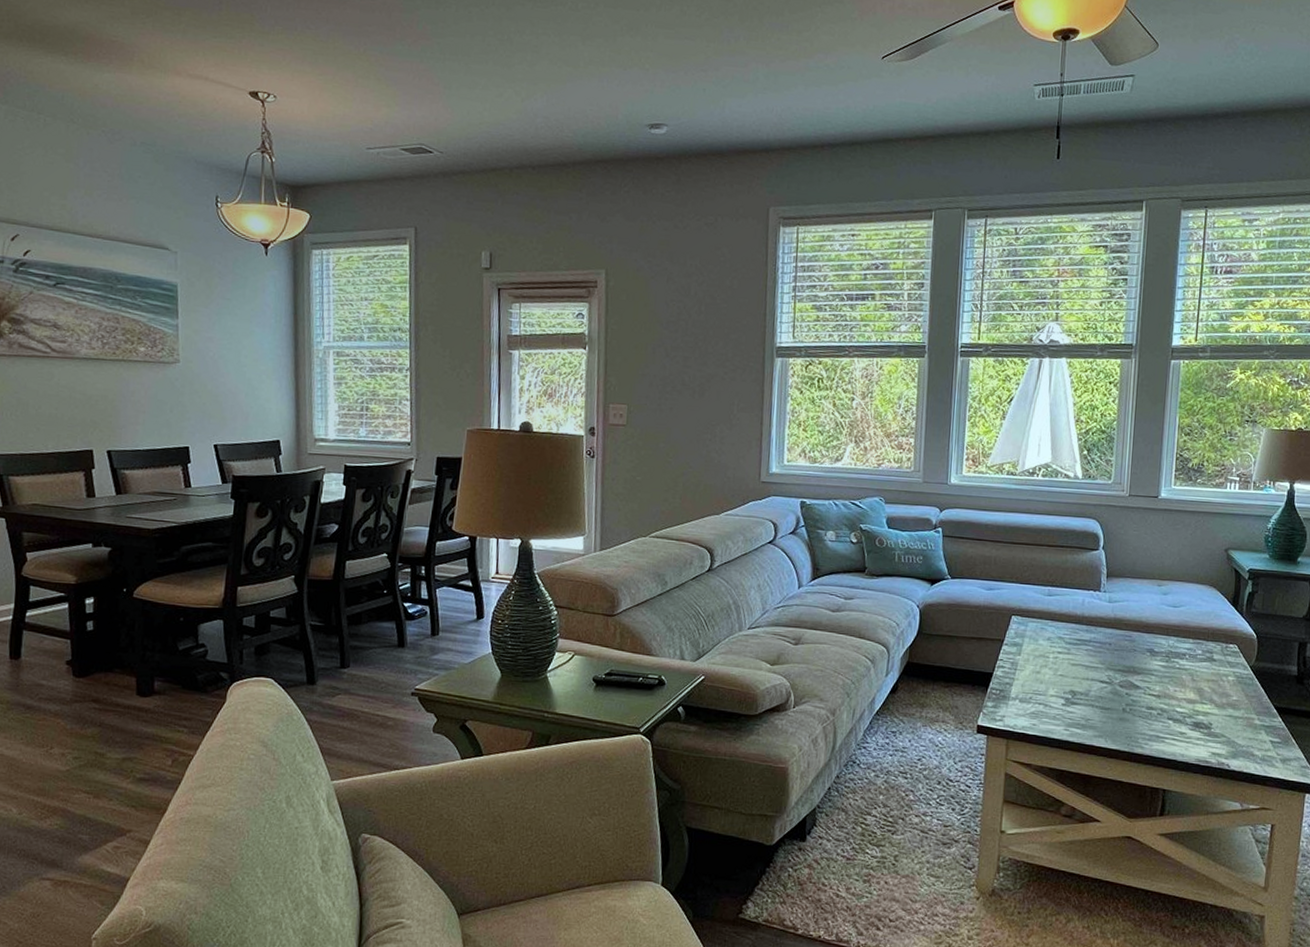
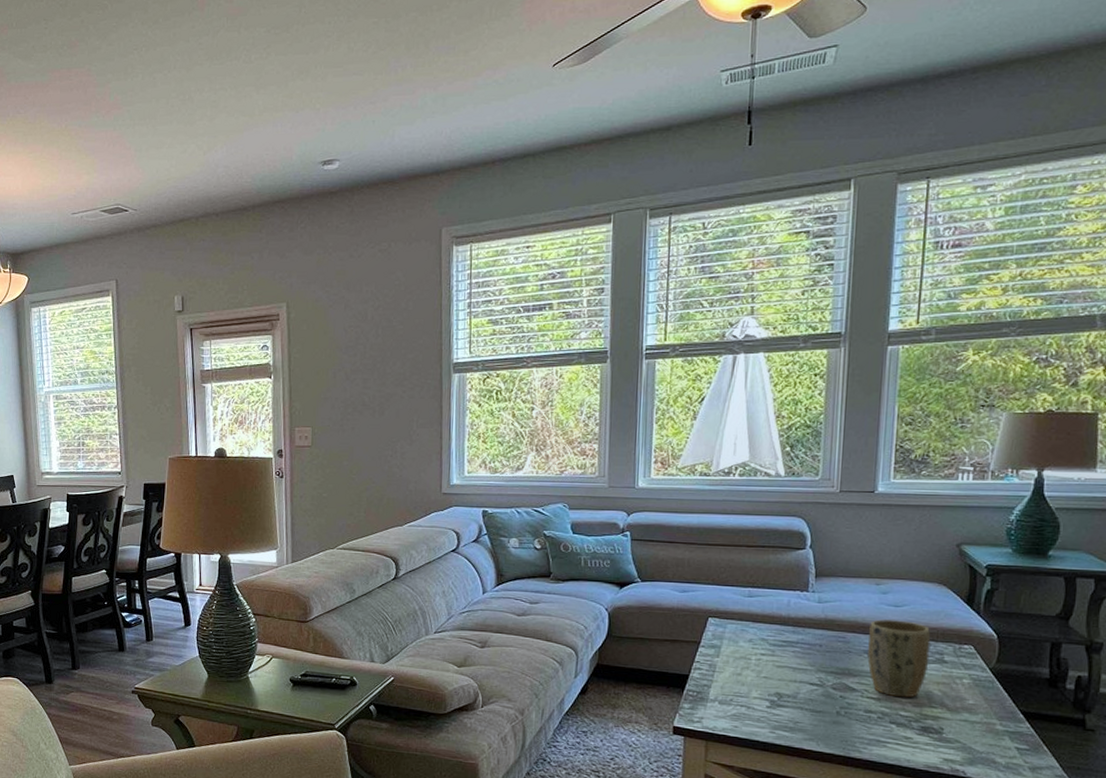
plant pot: none [1150,619,1203,695] -> present [867,619,931,698]

